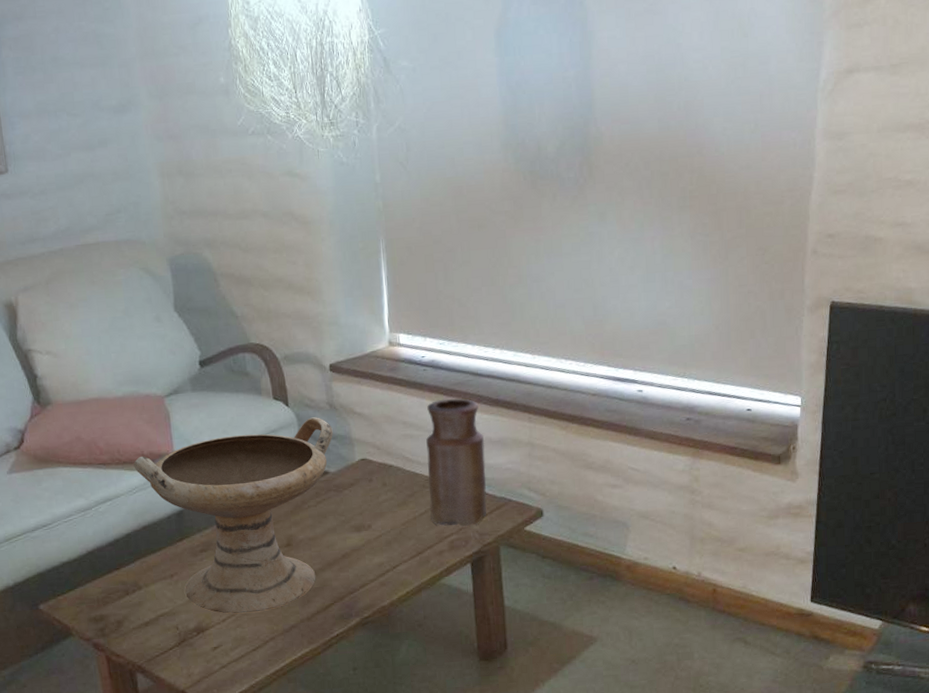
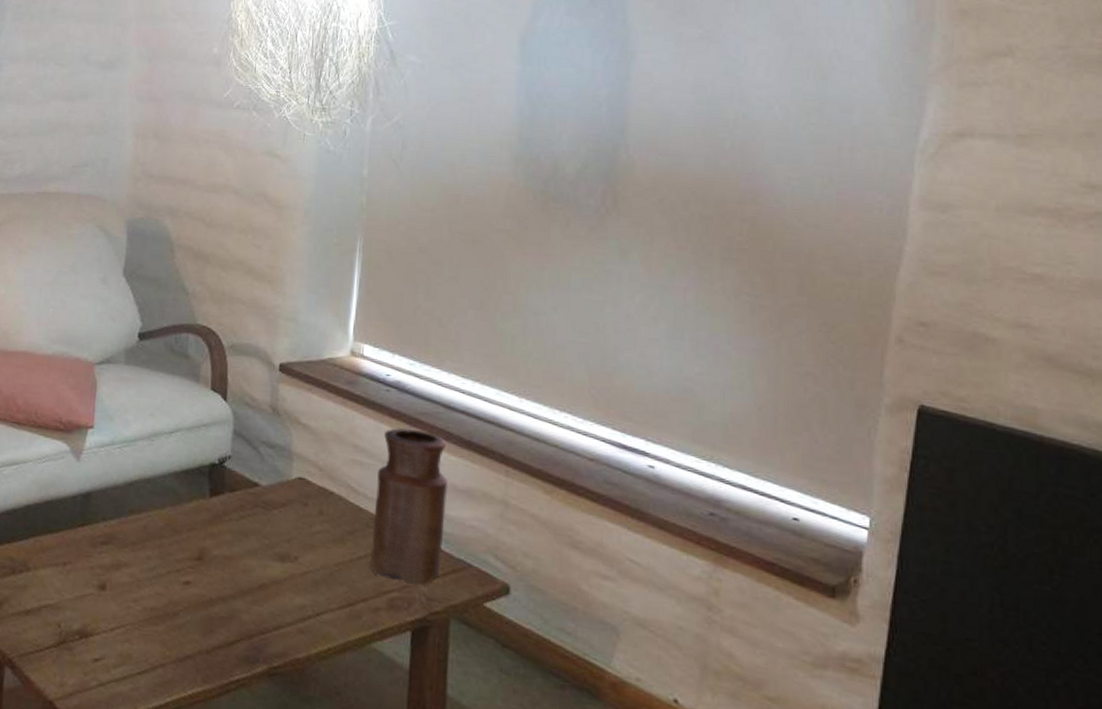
decorative bowl: present [133,417,333,614] -> none [48,418,272,630]

